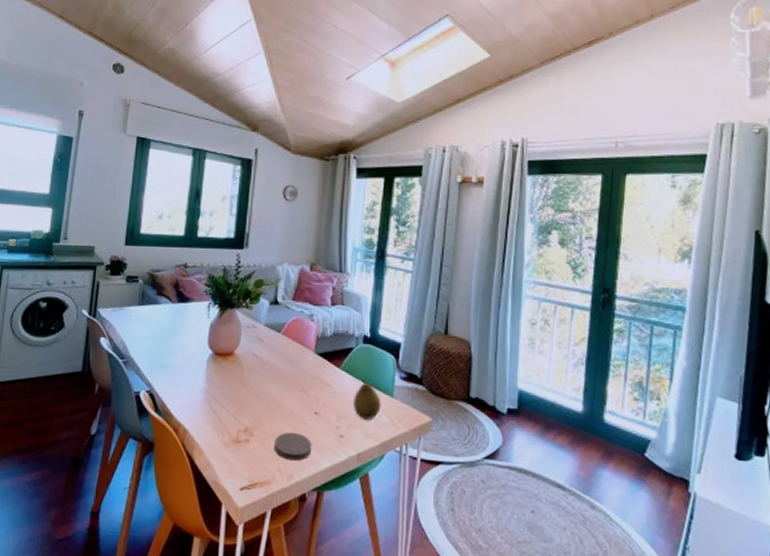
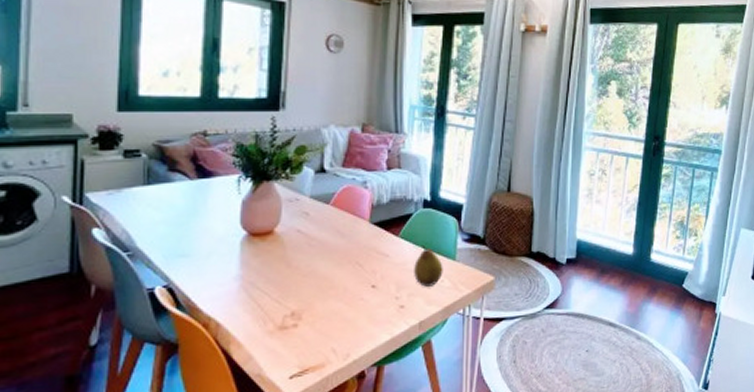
coaster: present [273,432,312,461] -> none [326,309,370,340]

